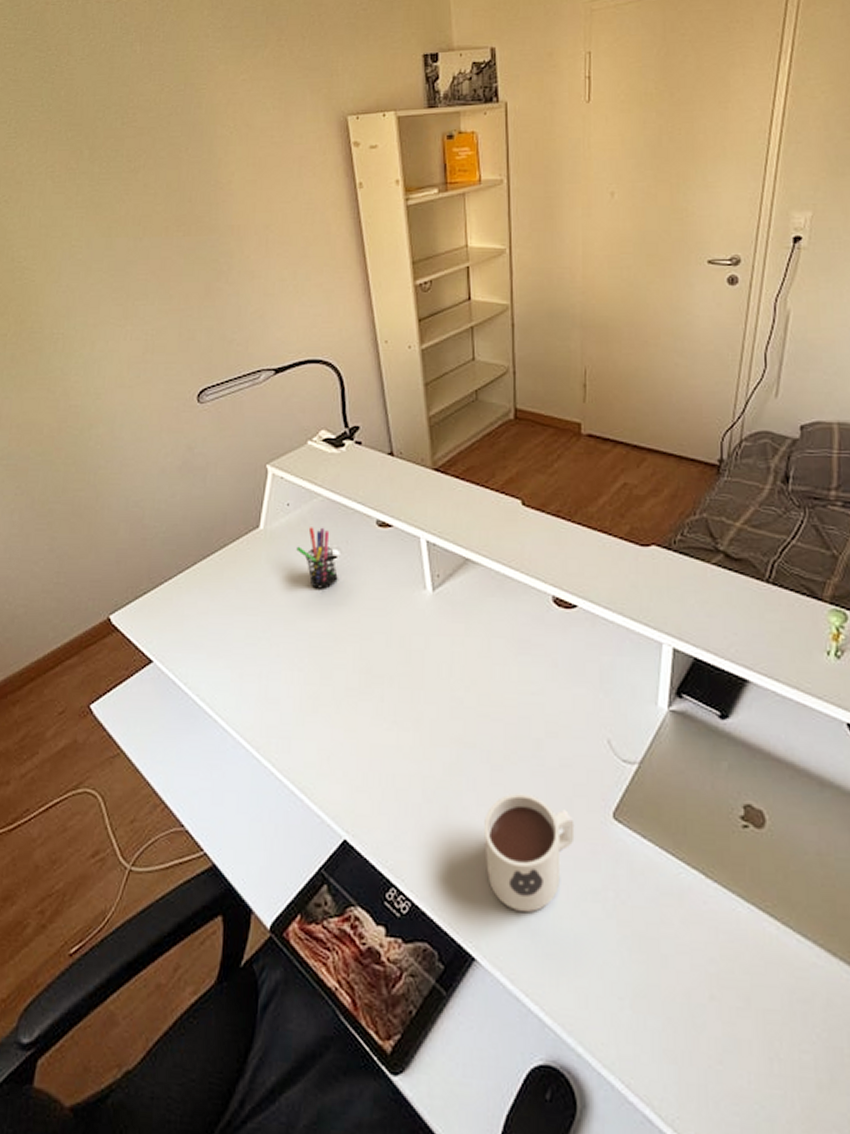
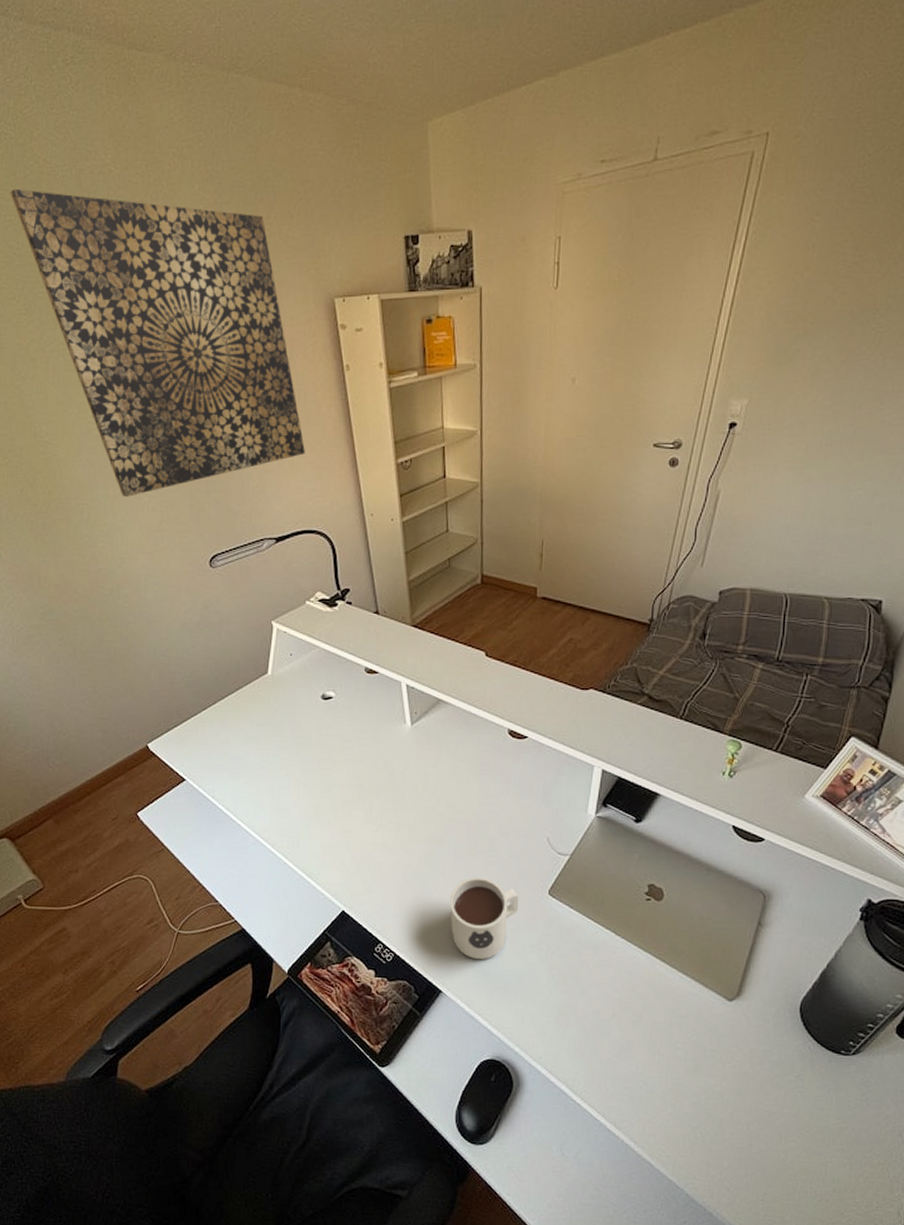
wall art: none [12,18,312,325] -> present [10,188,305,497]
pen holder: present [296,527,338,589] -> none [299,673,334,723]

